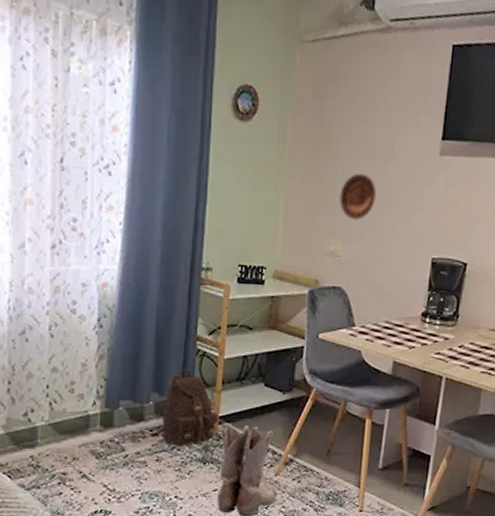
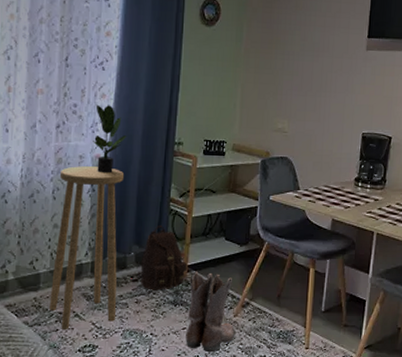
stool: none [50,296,140,494] -> present [49,166,125,331]
potted plant: none [98,219,142,306] -> present [93,104,128,174]
decorative plate: present [339,173,377,220] -> none [285,65,315,103]

